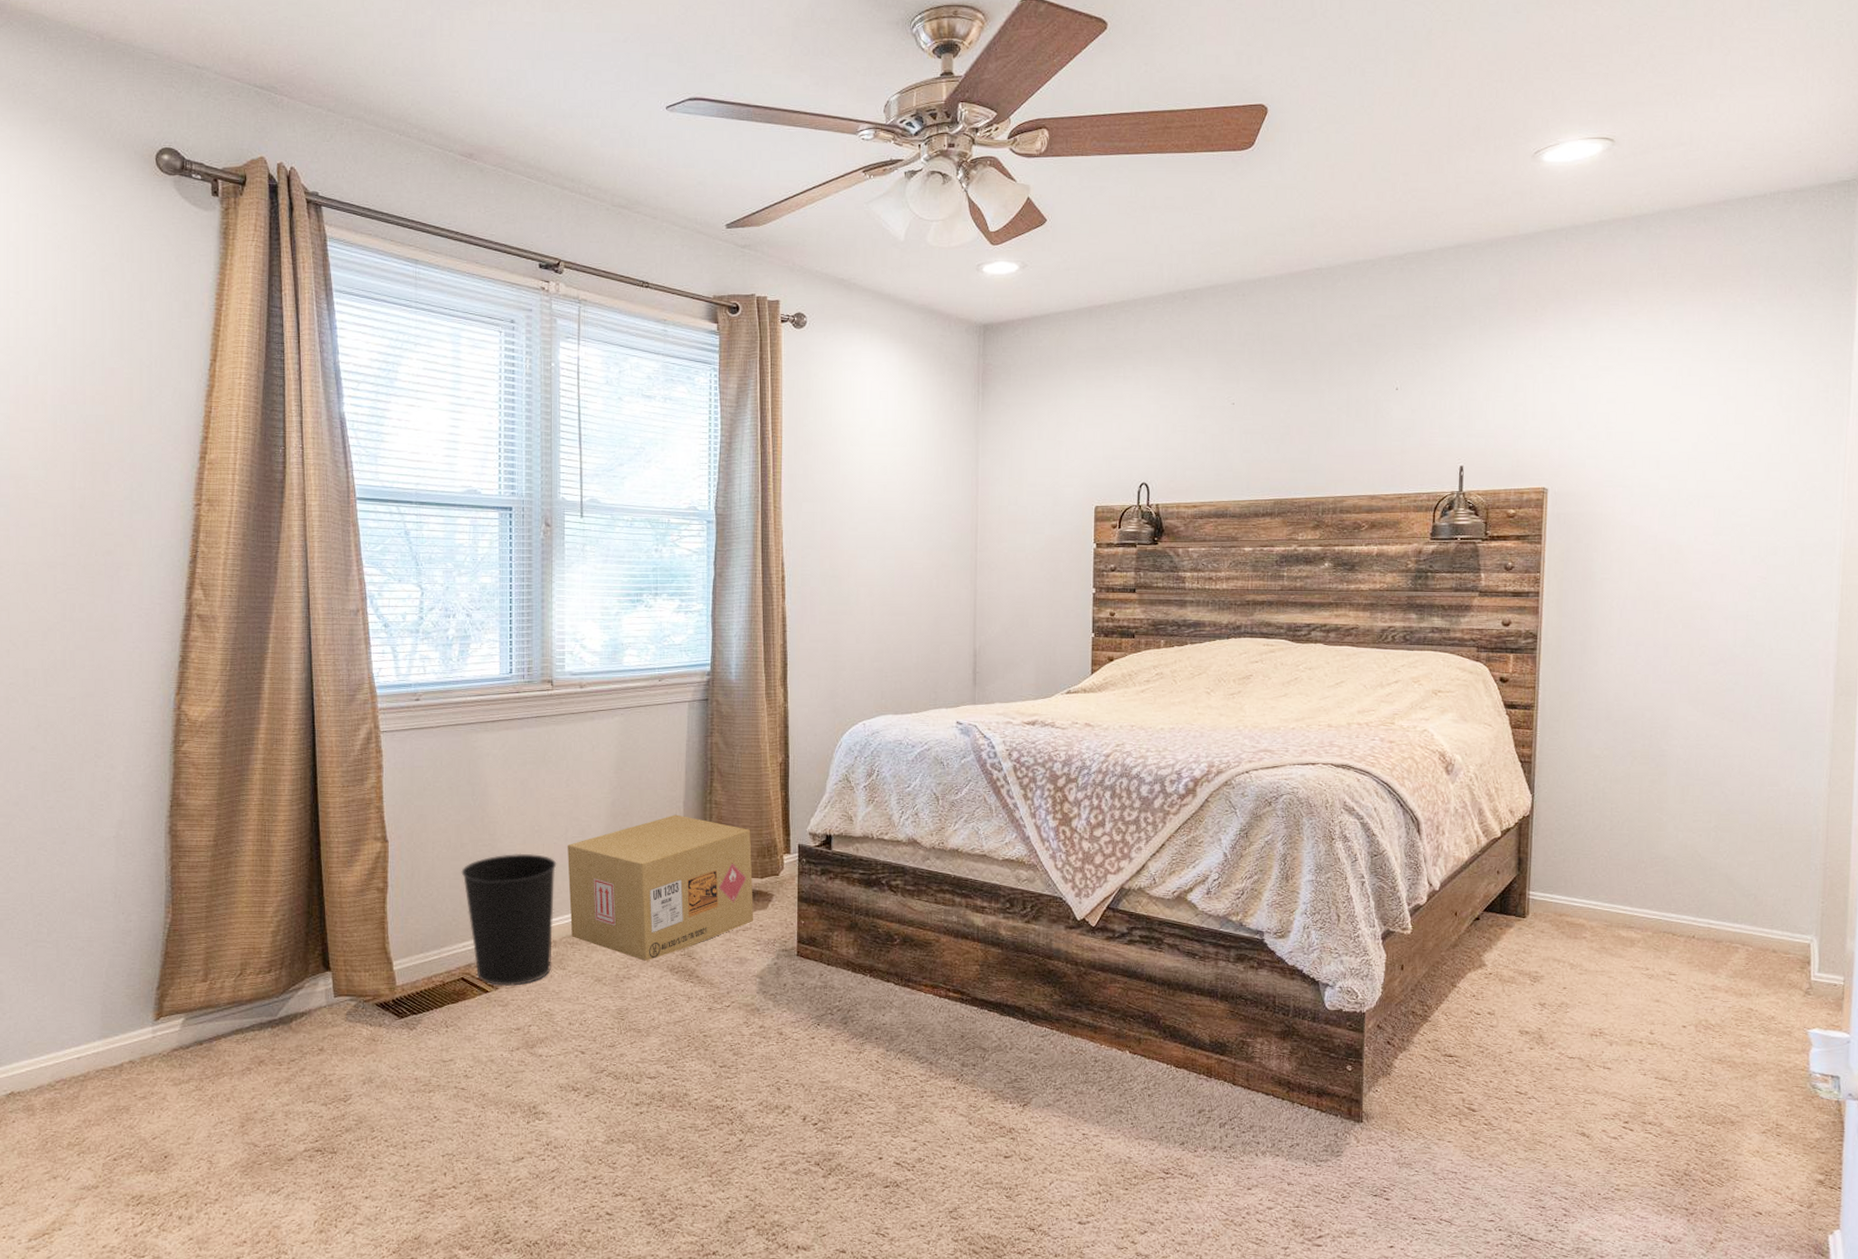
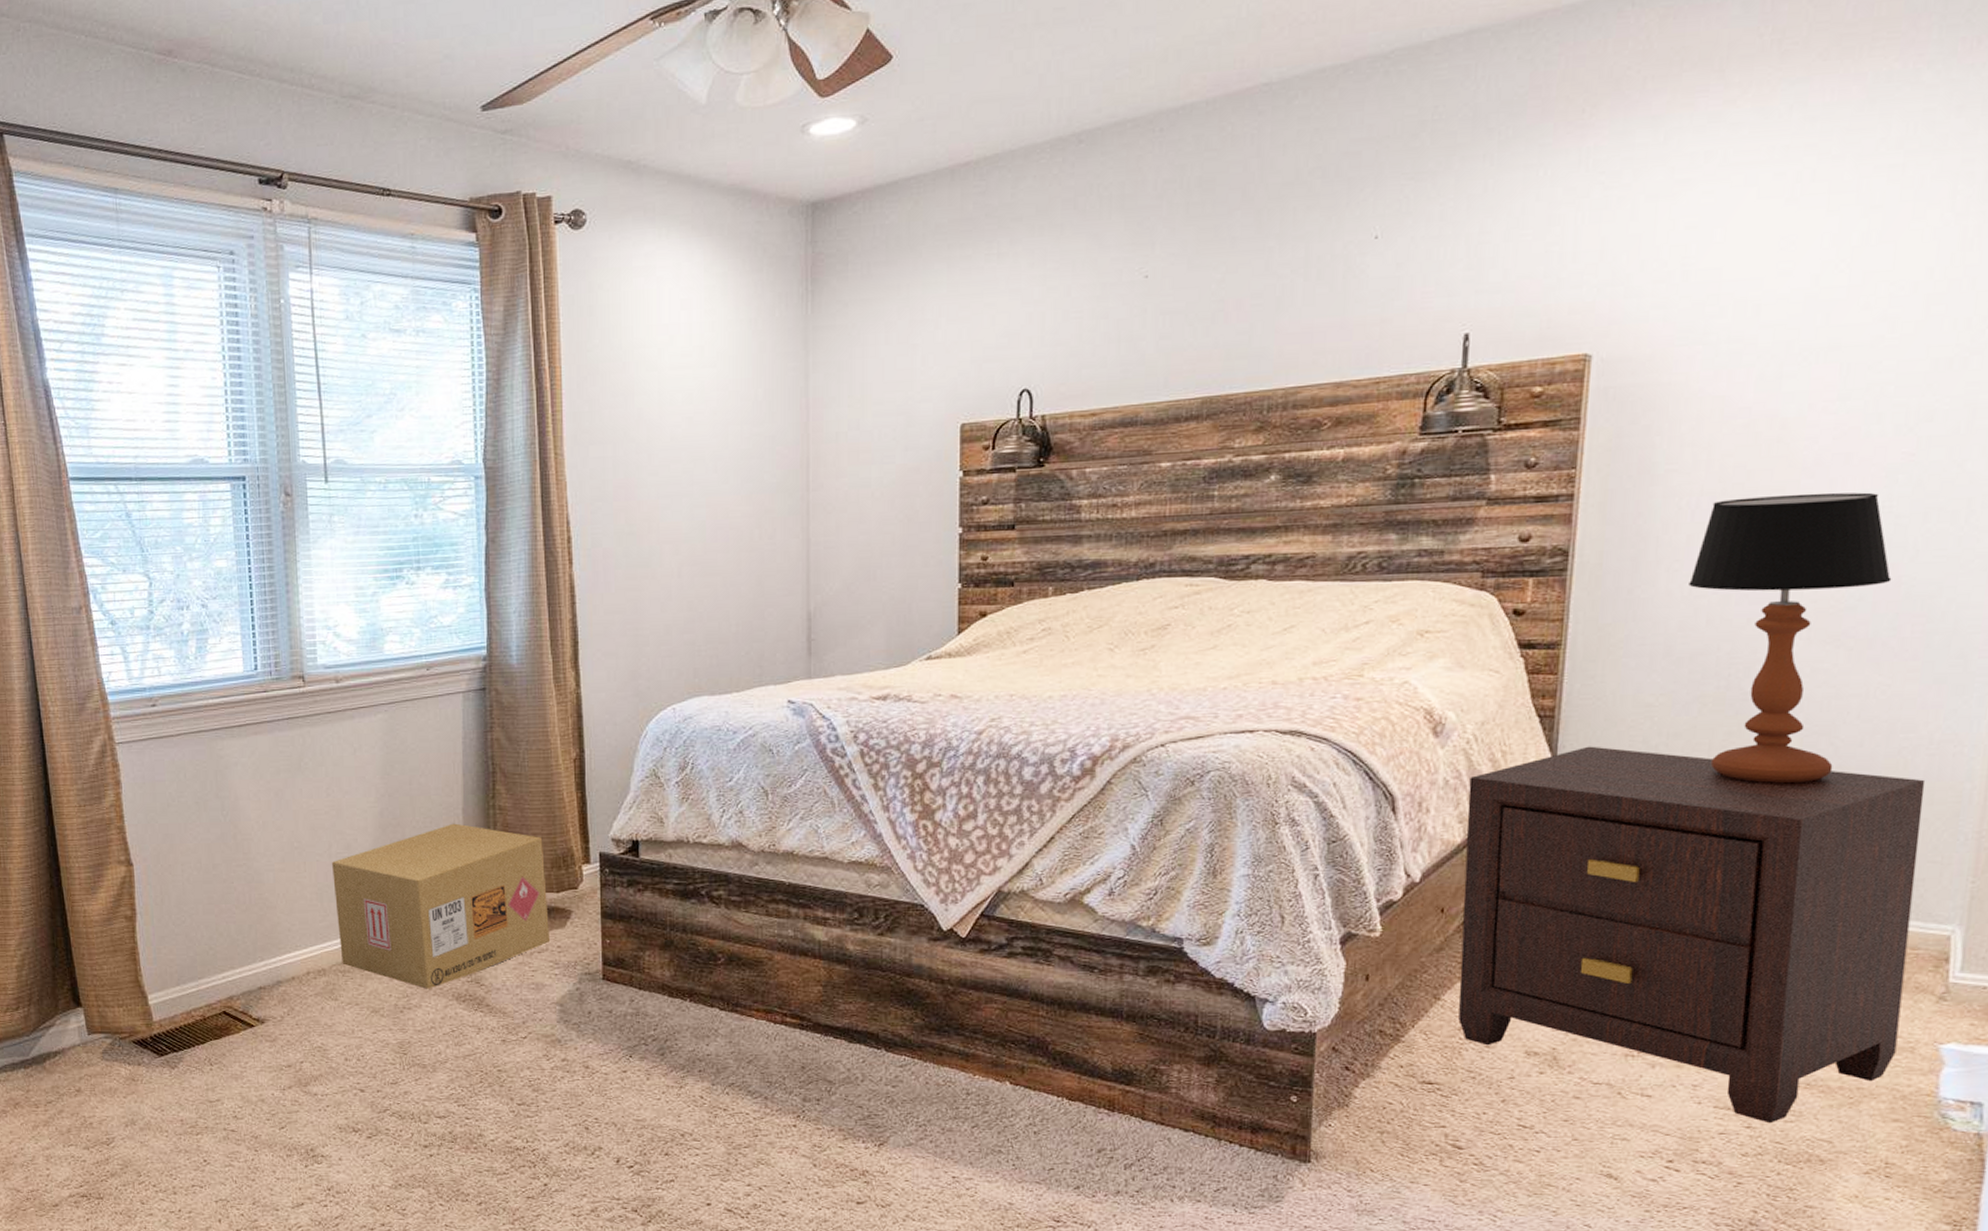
wastebasket: present [461,853,557,987] -> none [215,872,323,1021]
nightstand: none [1470,786,1787,1092] -> present [1458,746,1926,1124]
table lamp: none [1620,602,1756,822] -> present [1688,492,1892,784]

